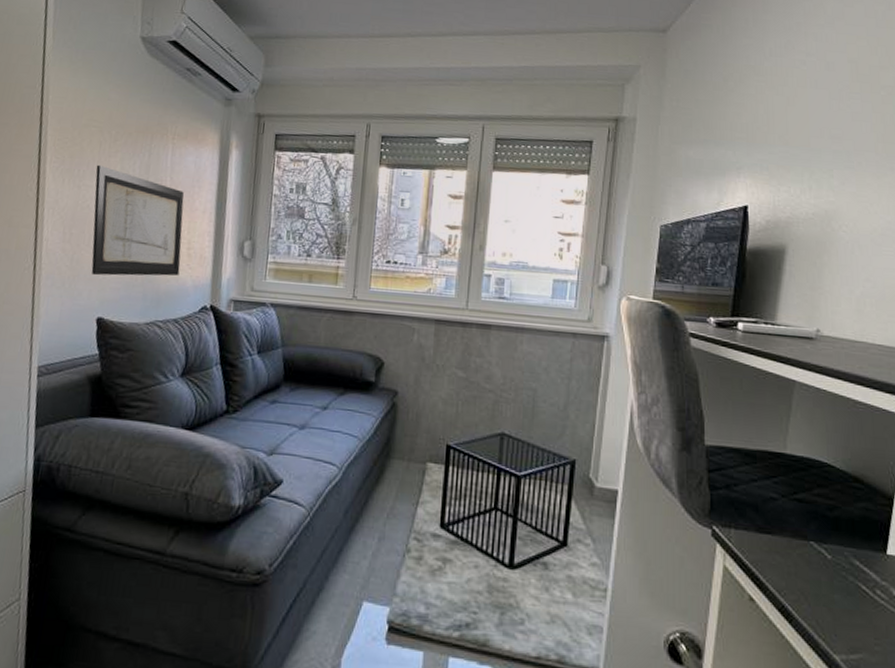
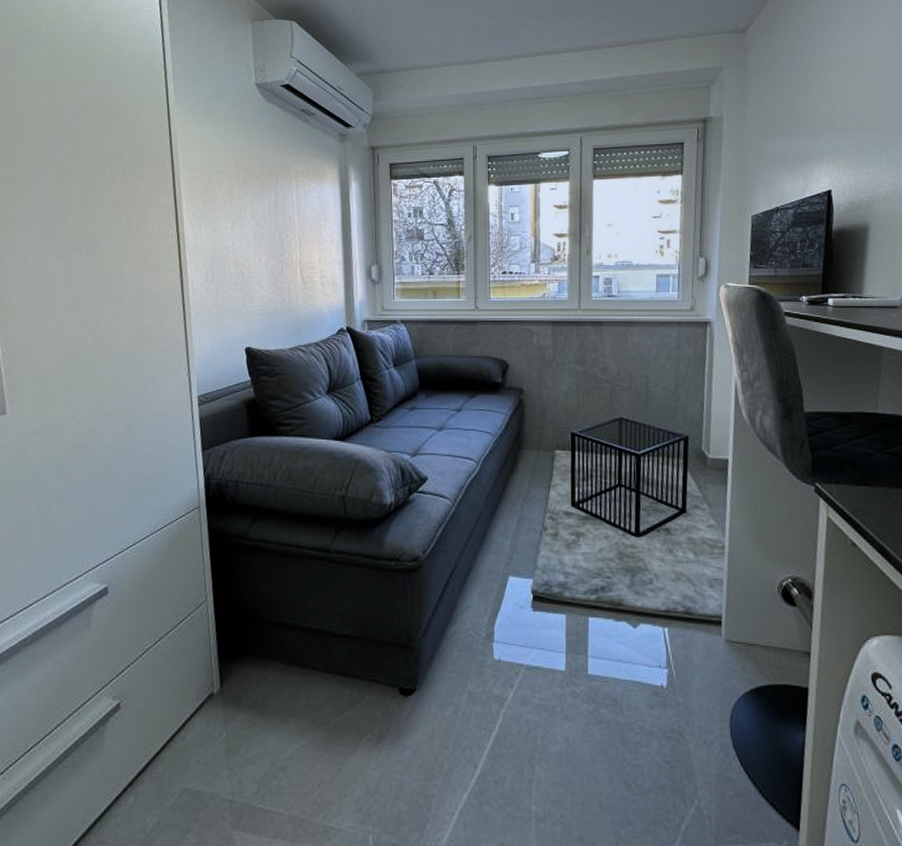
wall art: present [91,164,184,276] -> none [228,207,316,310]

